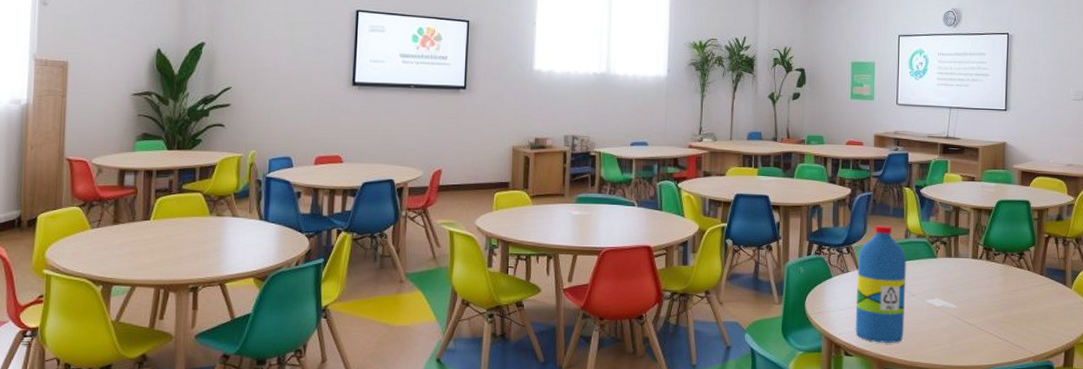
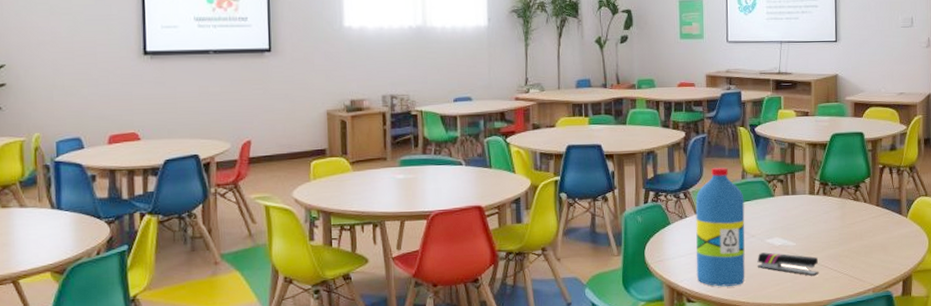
stapler: none [916,312,979,340] -> present [757,252,819,277]

